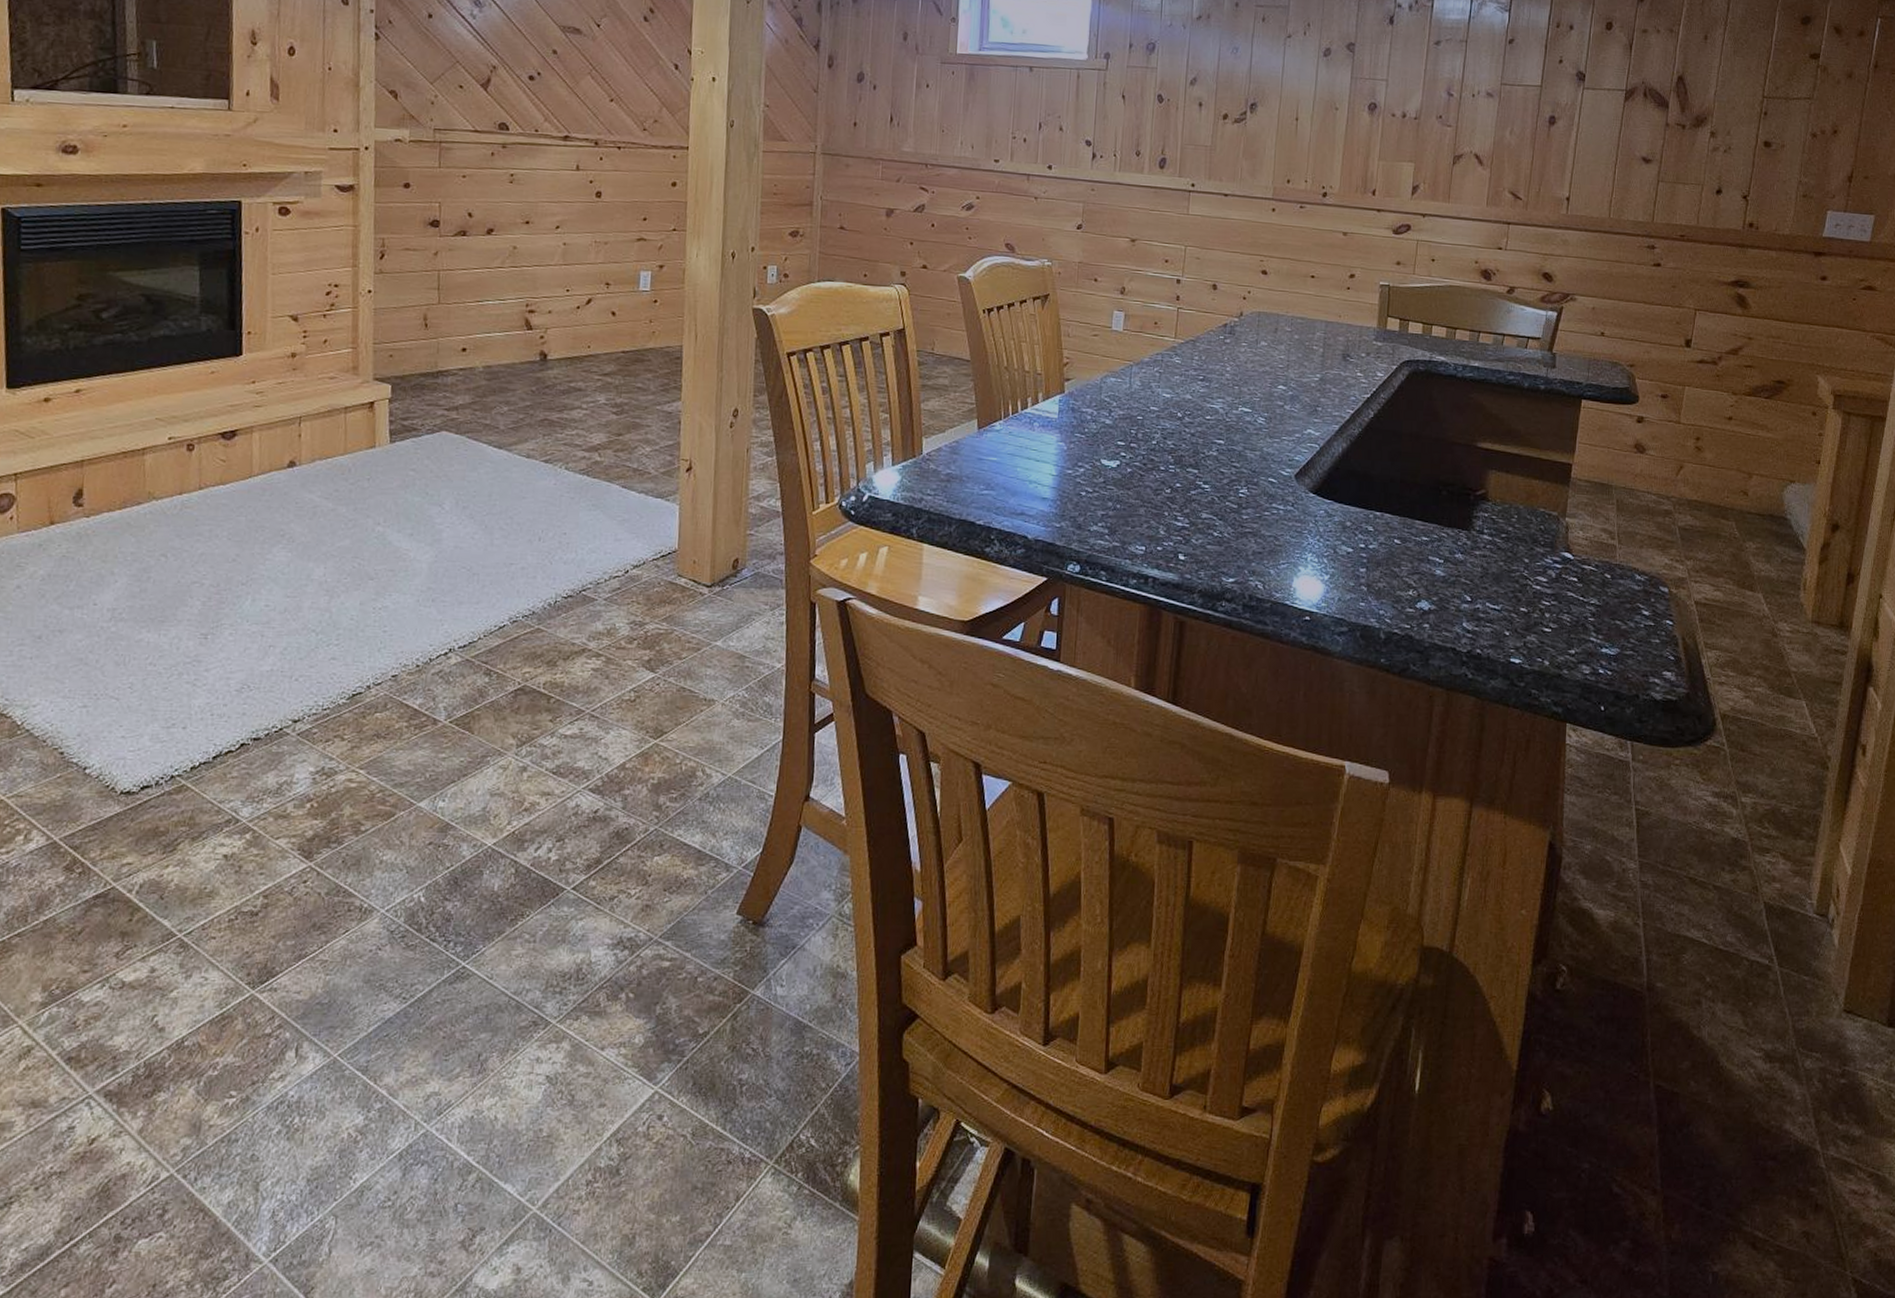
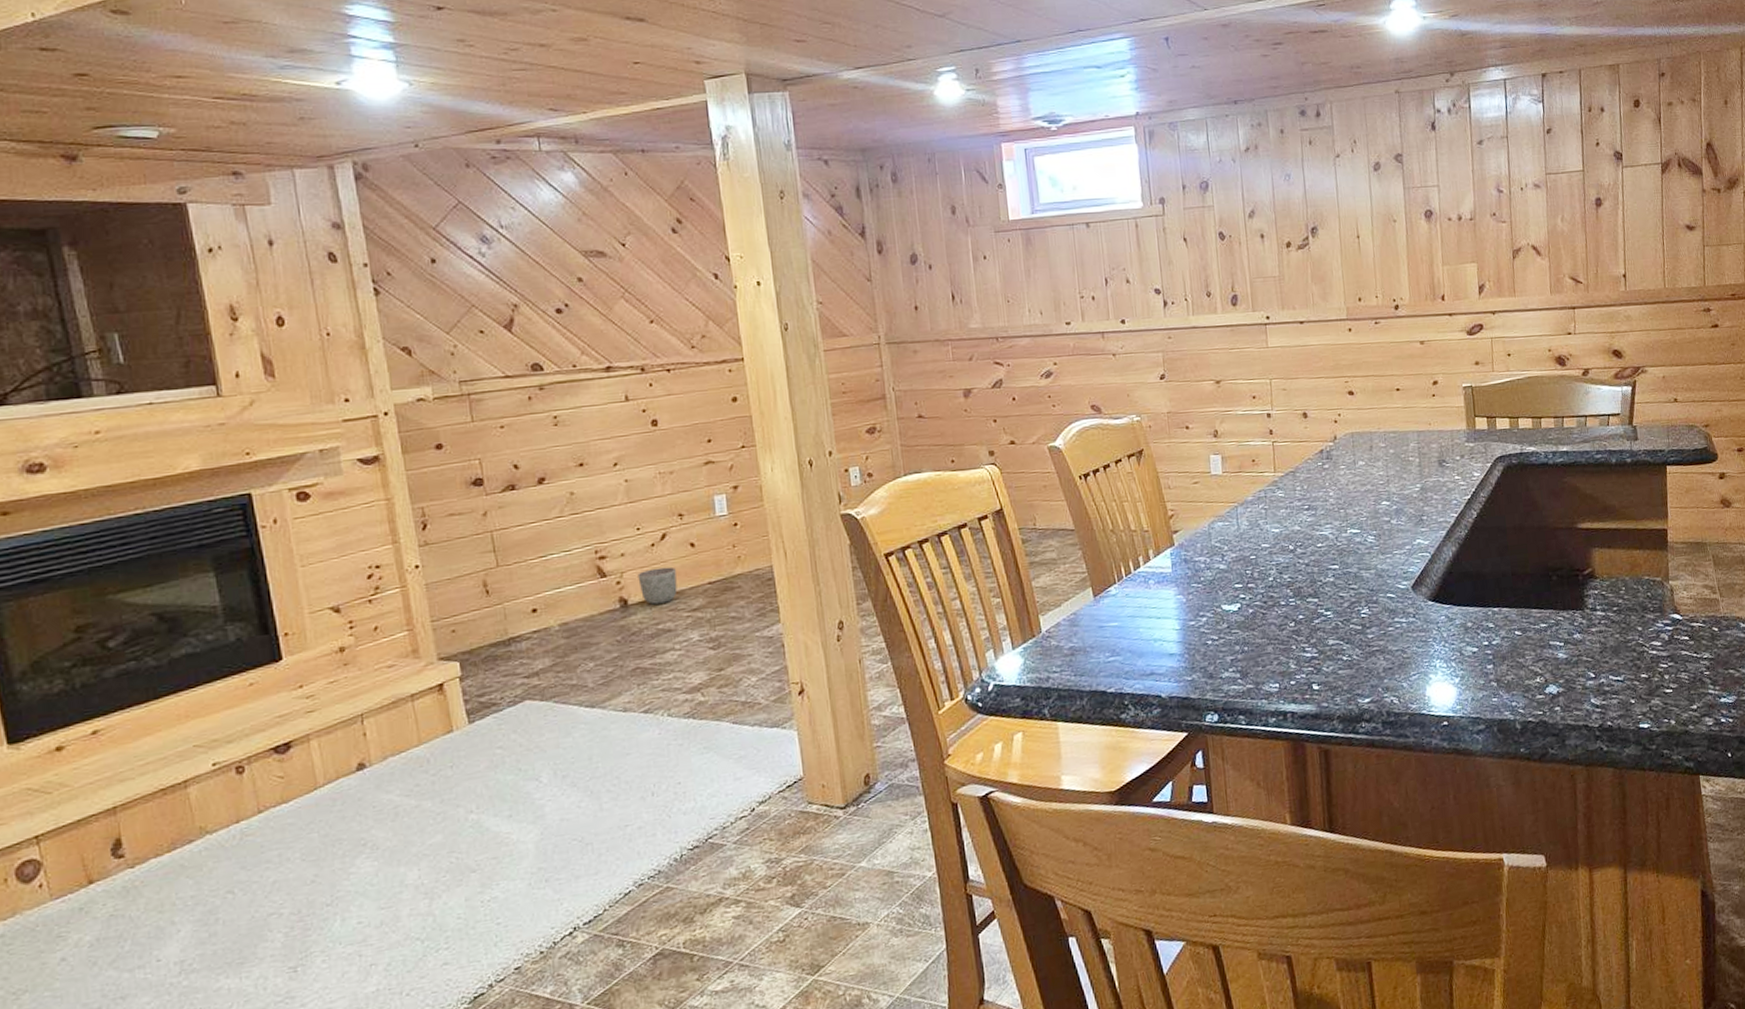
planter: none [559,329,595,364] -> present [637,566,678,605]

